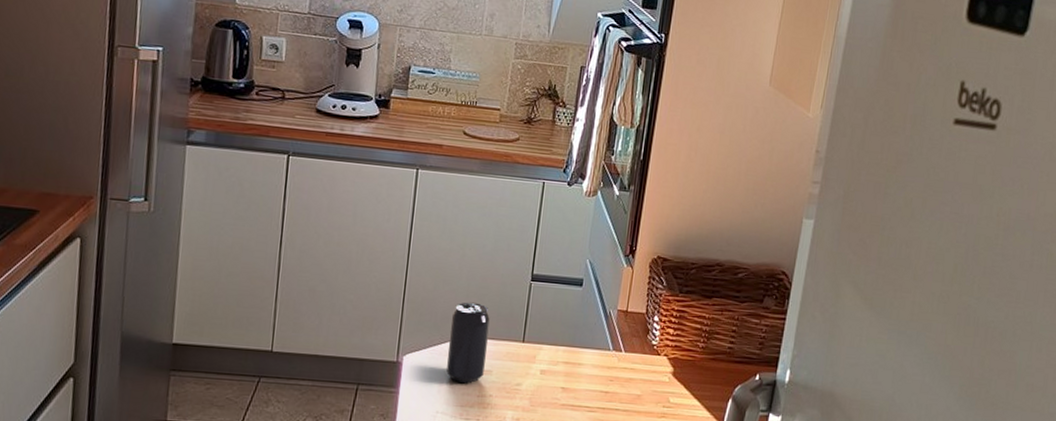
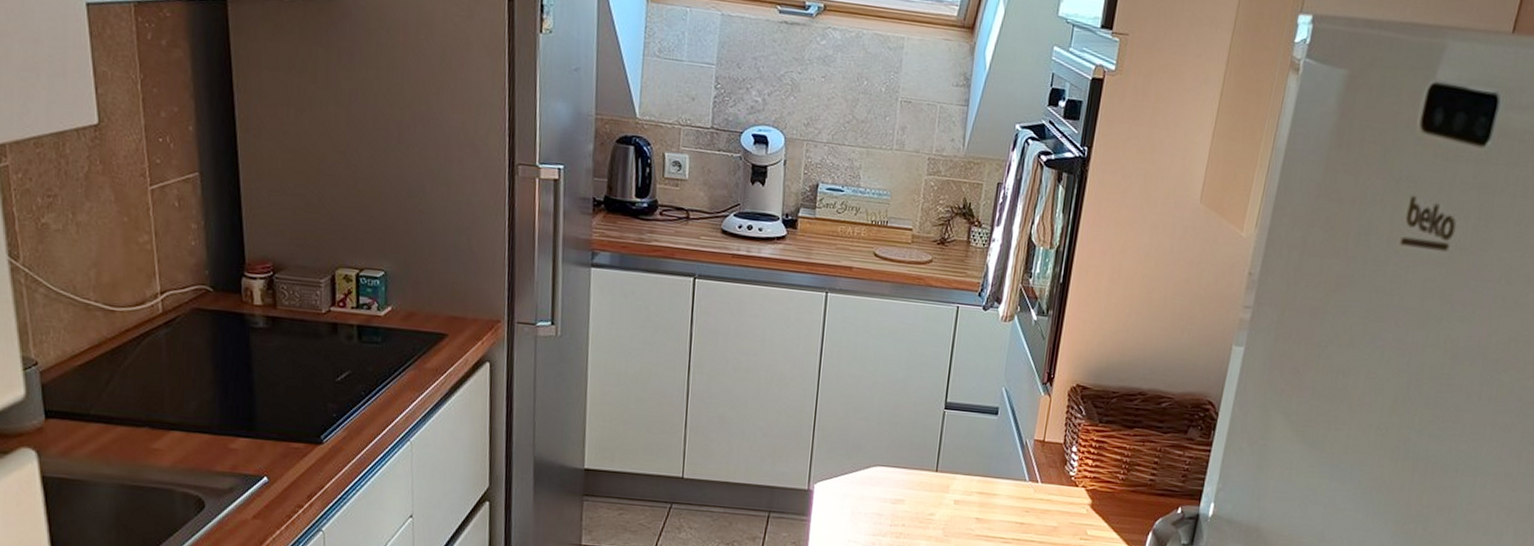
beverage can: present [446,302,490,383] -> none [858,430,902,512]

